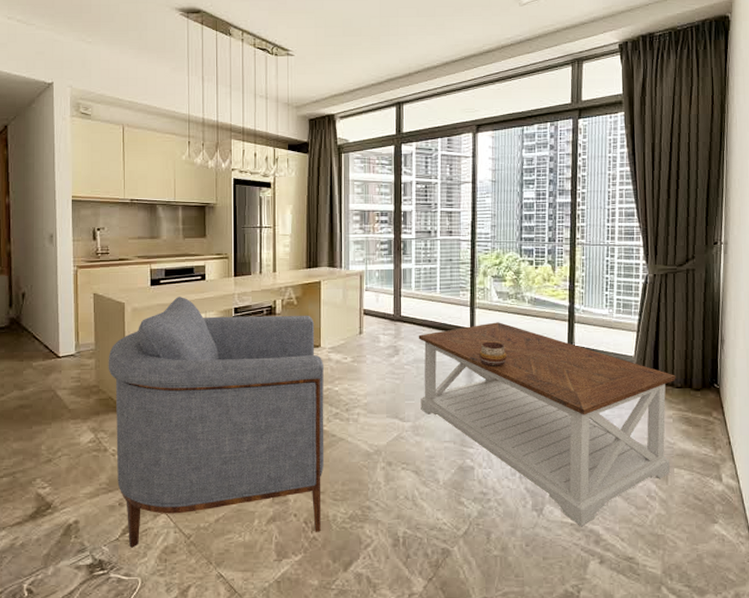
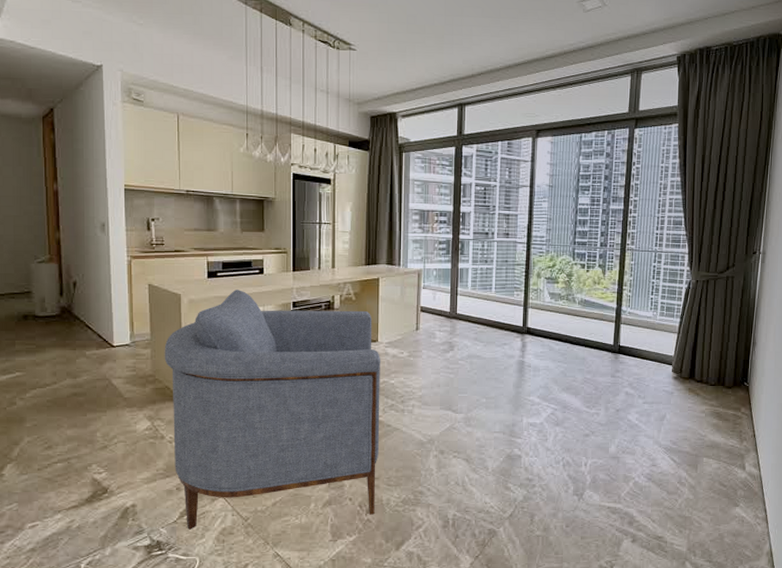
coffee table: present [418,322,676,526] -> none [473,322,710,509]
decorative bowl: present [479,341,507,366] -> none [530,340,556,363]

